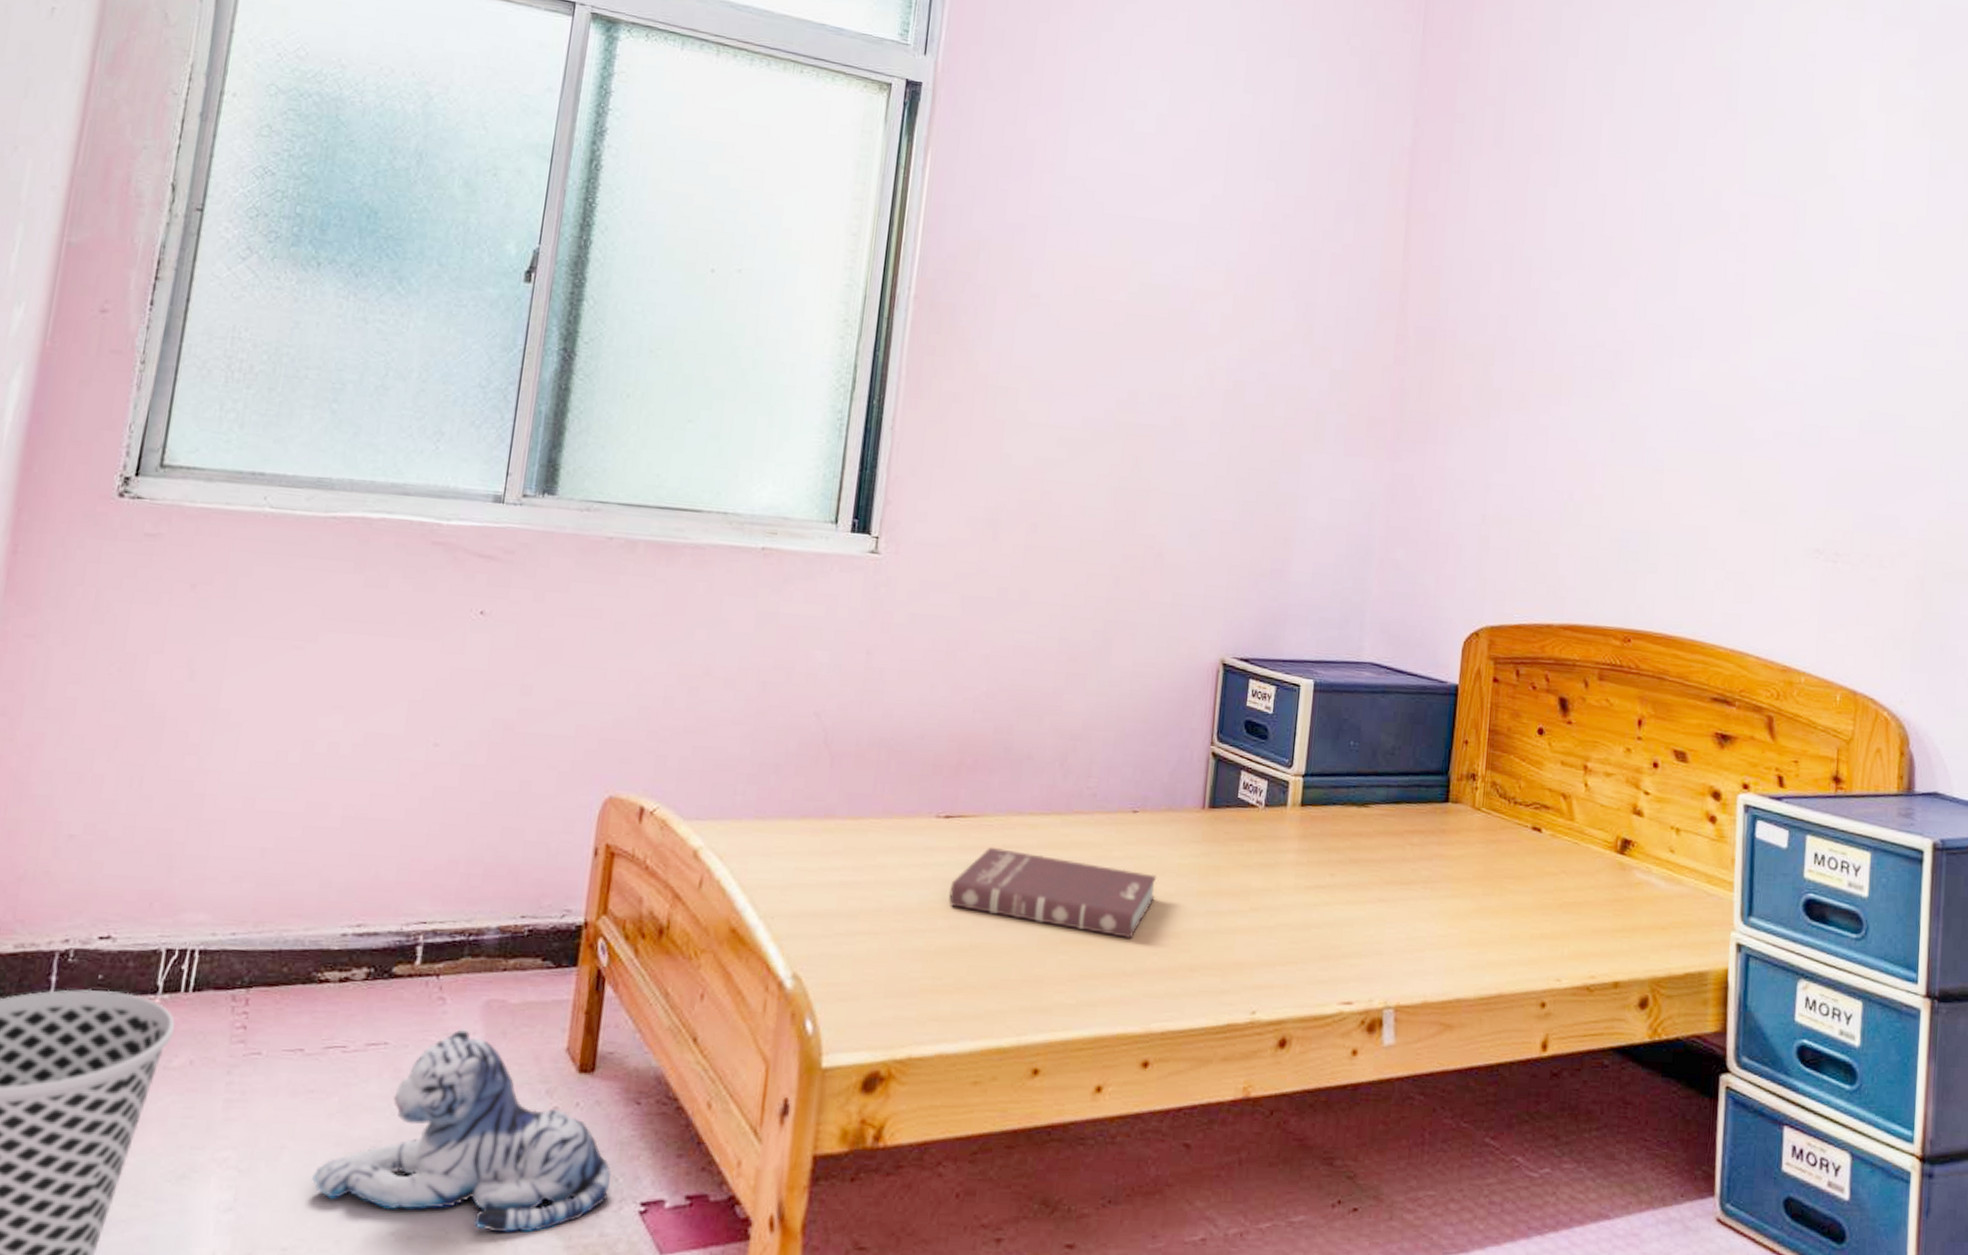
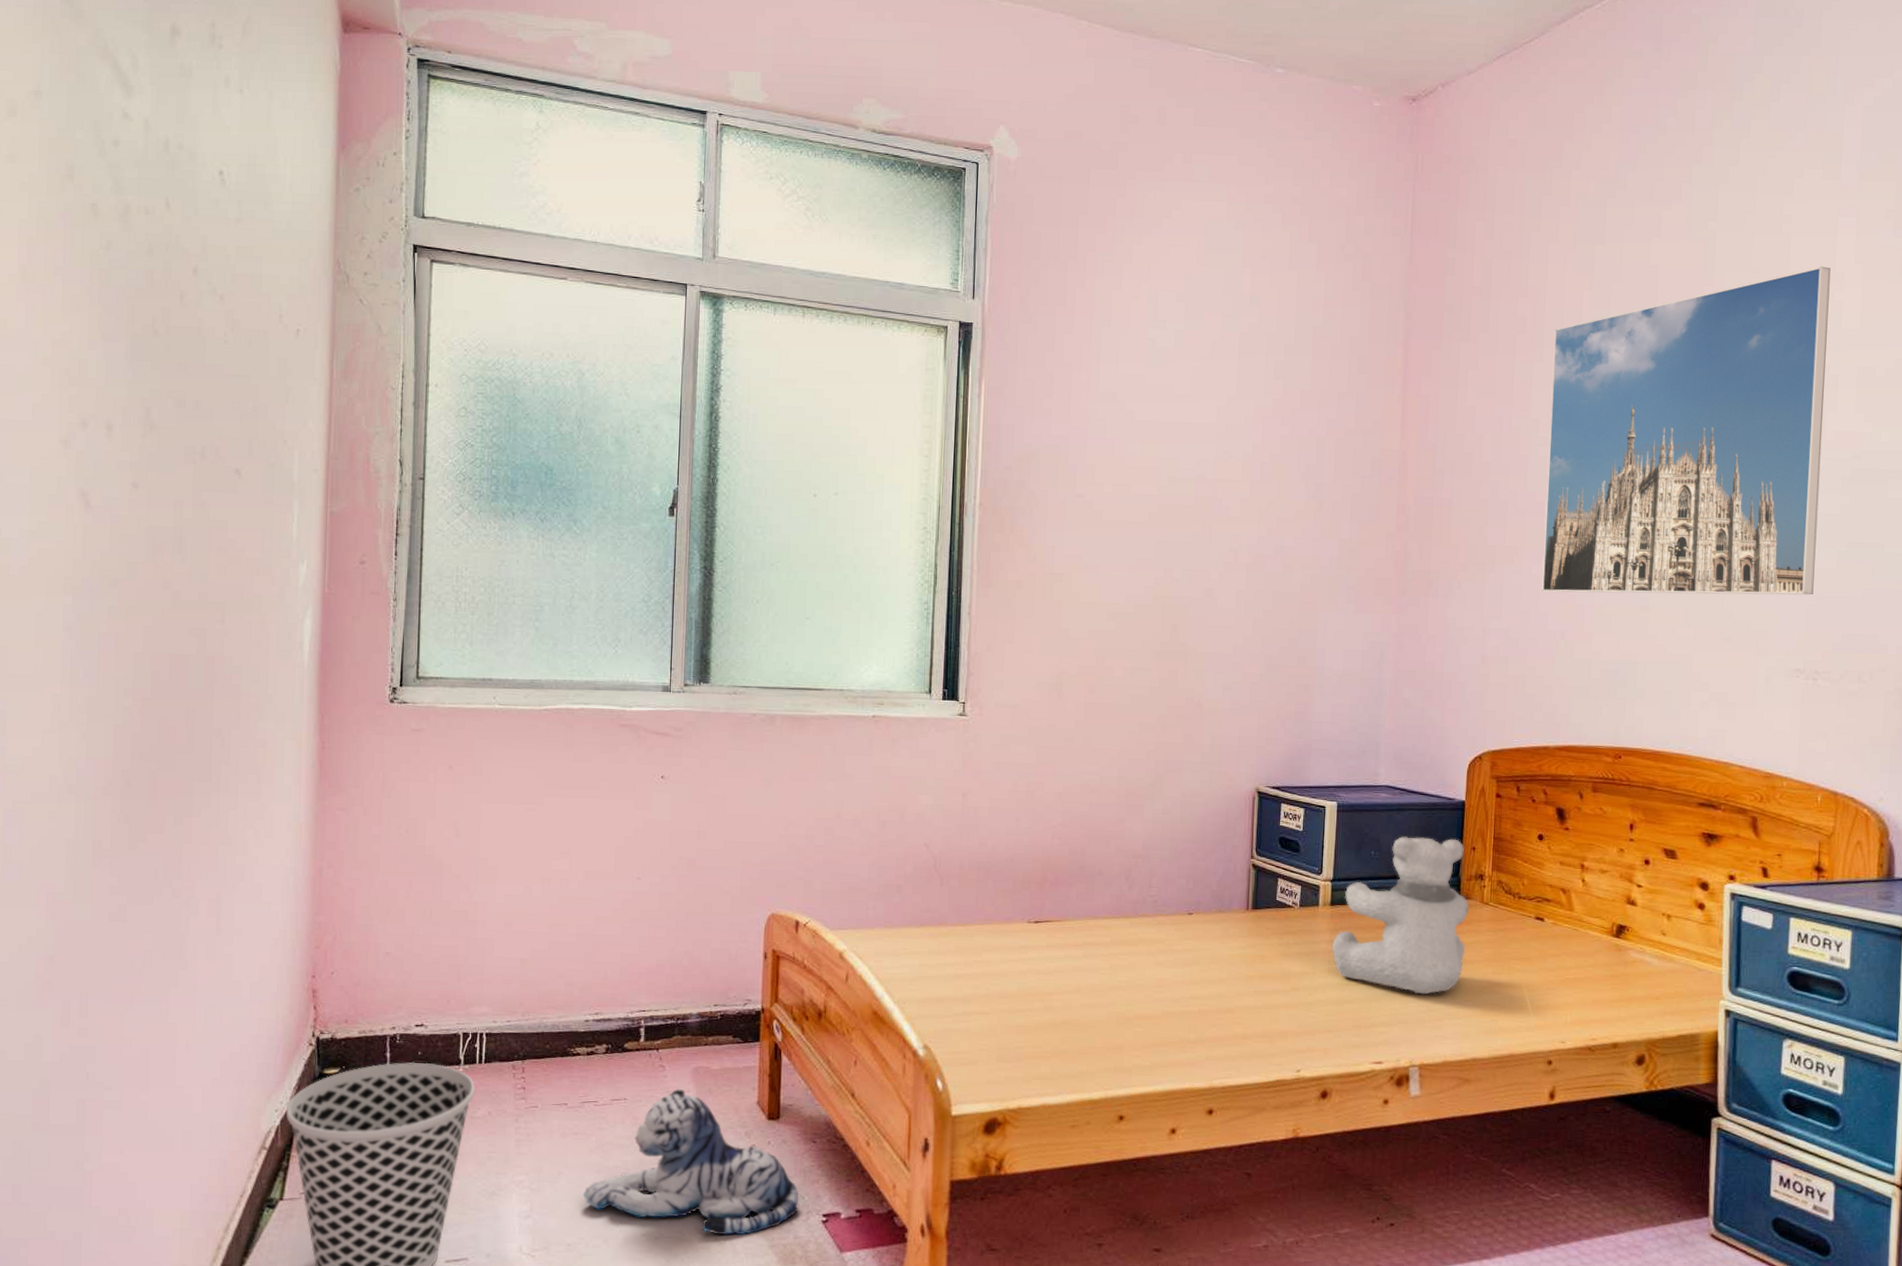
book: present [948,848,1157,938] -> none [1042,945,1212,1014]
teddy bear: none [1300,724,1459,919] -> present [1332,836,1469,995]
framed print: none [1550,110,1854,467] -> present [1542,266,1831,595]

